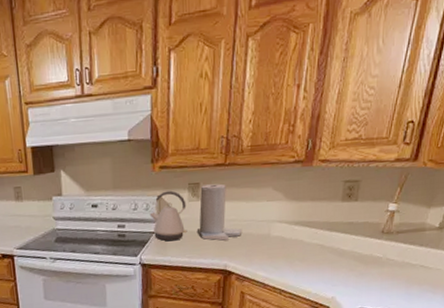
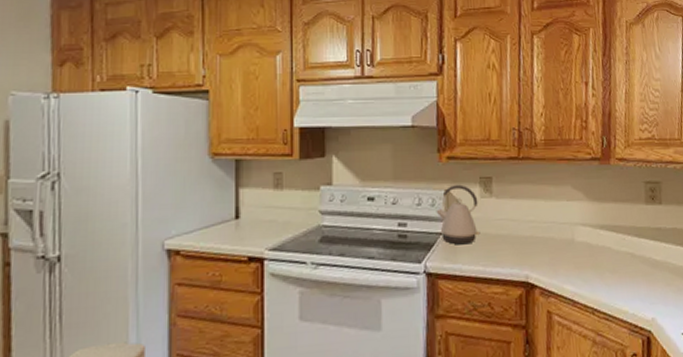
paper towel: present [196,183,243,241] -> none [491,179,543,246]

